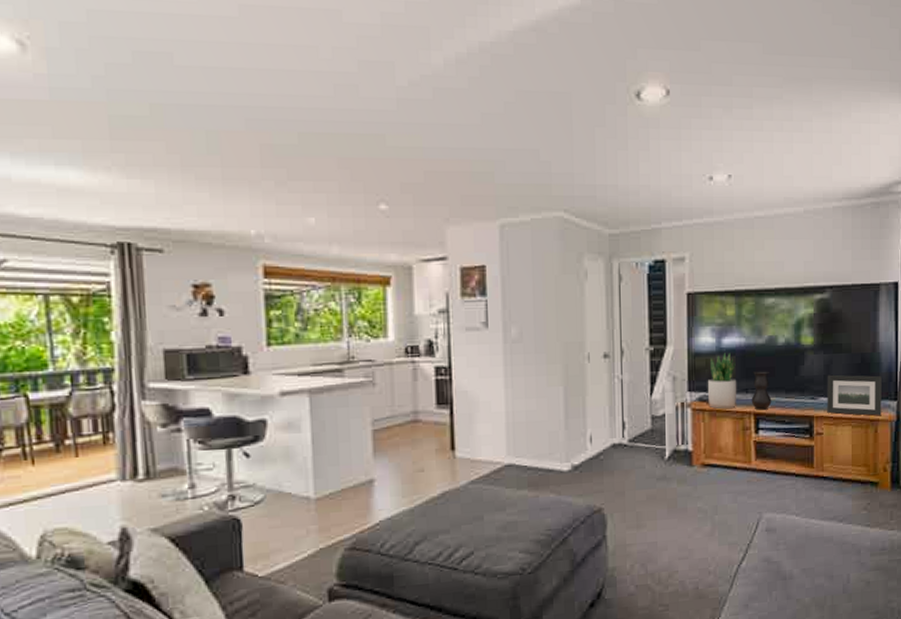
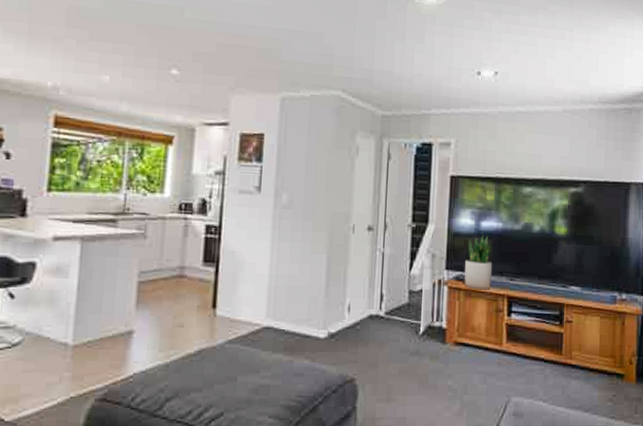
vase: present [751,371,772,410] -> none [505,255,525,294]
picture frame: present [827,374,882,416] -> none [577,265,630,309]

